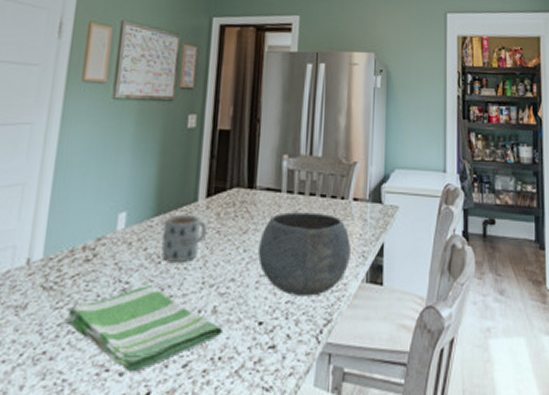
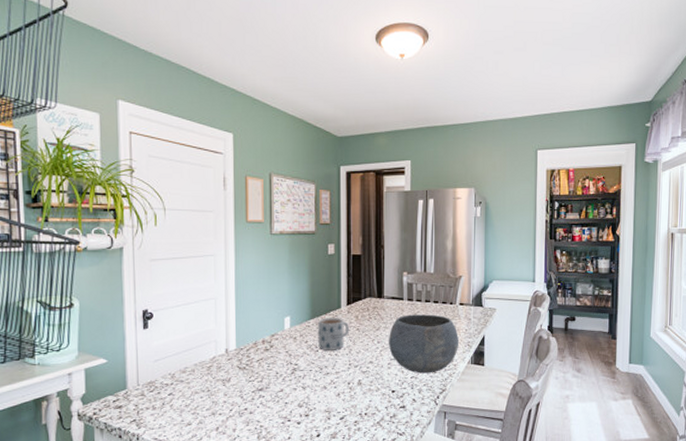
dish towel: present [67,285,222,373] -> none [258,366,366,422]

